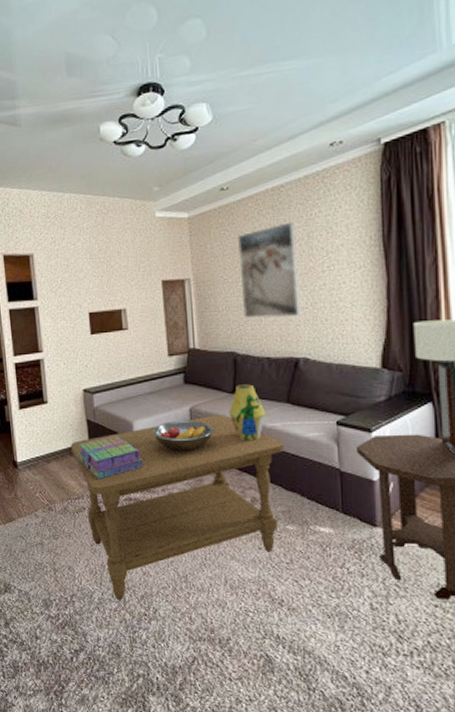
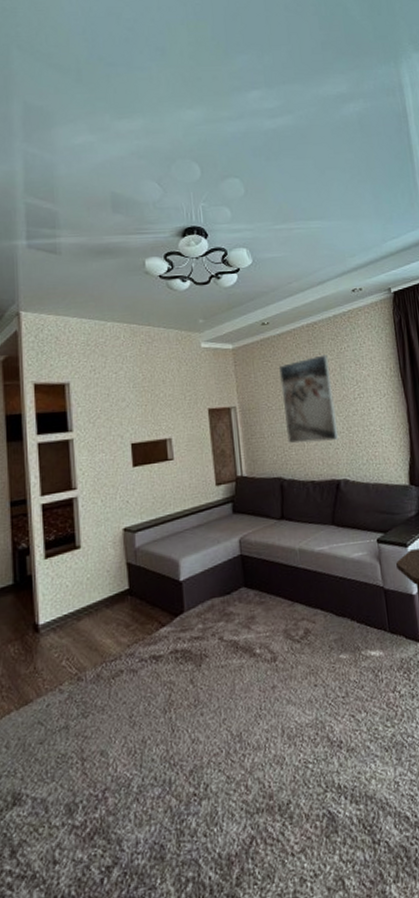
coffee table: present [70,415,284,600] -> none [106,543,333,783]
stack of books: present [77,435,144,480] -> none [115,577,192,634]
fruit bowl: present [152,420,213,452] -> none [200,551,263,589]
vase: present [229,384,266,441] -> none [278,509,313,569]

